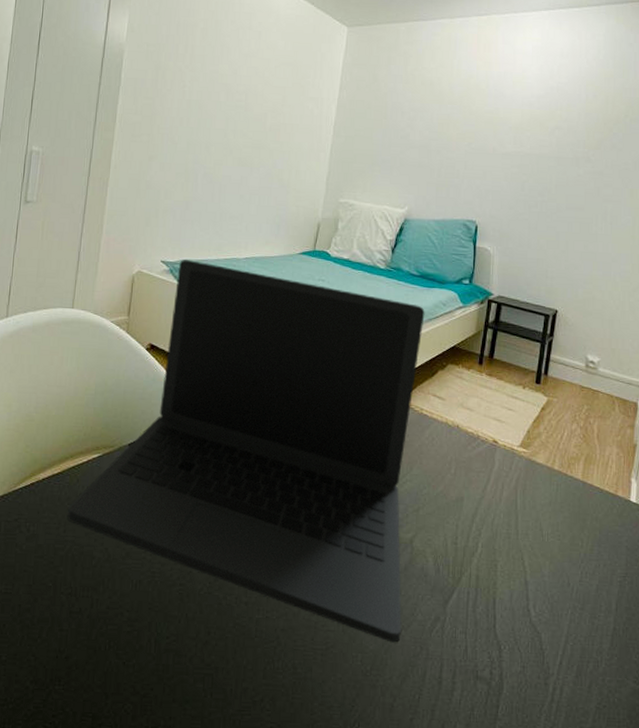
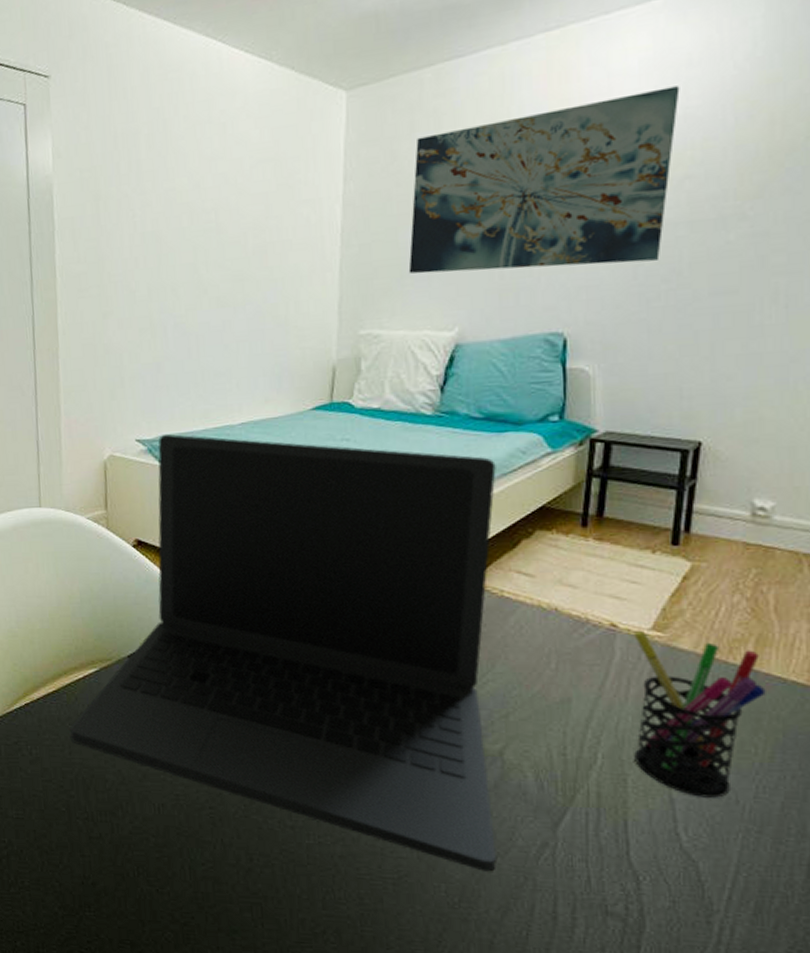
wall art: none [378,67,555,180] -> present [408,85,680,274]
pen holder: none [503,446,590,581] -> present [634,630,766,798]

